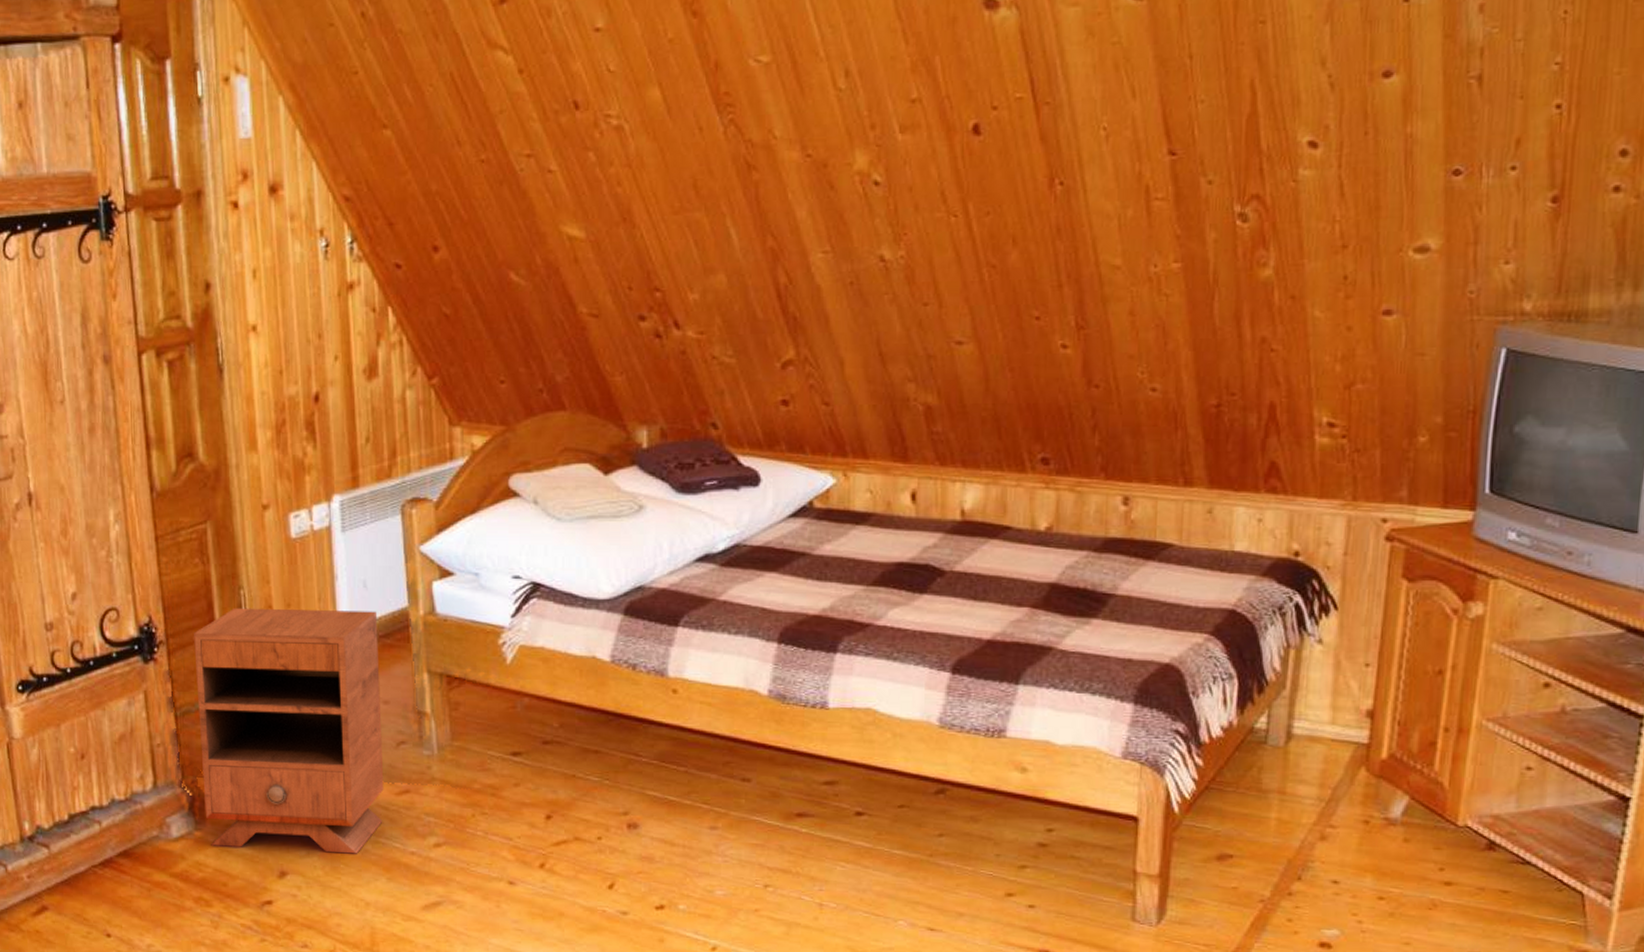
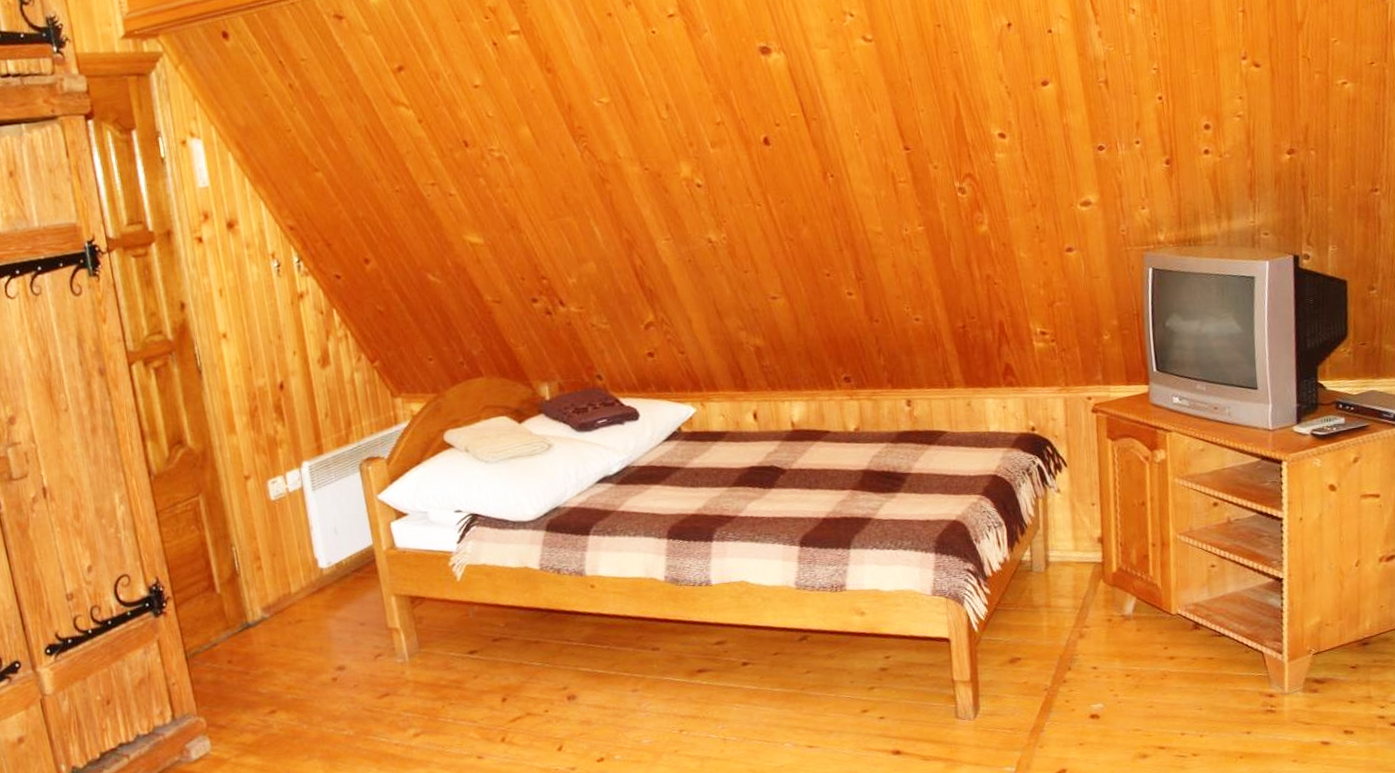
nightstand: present [194,607,384,854] -> none [196,551,370,762]

